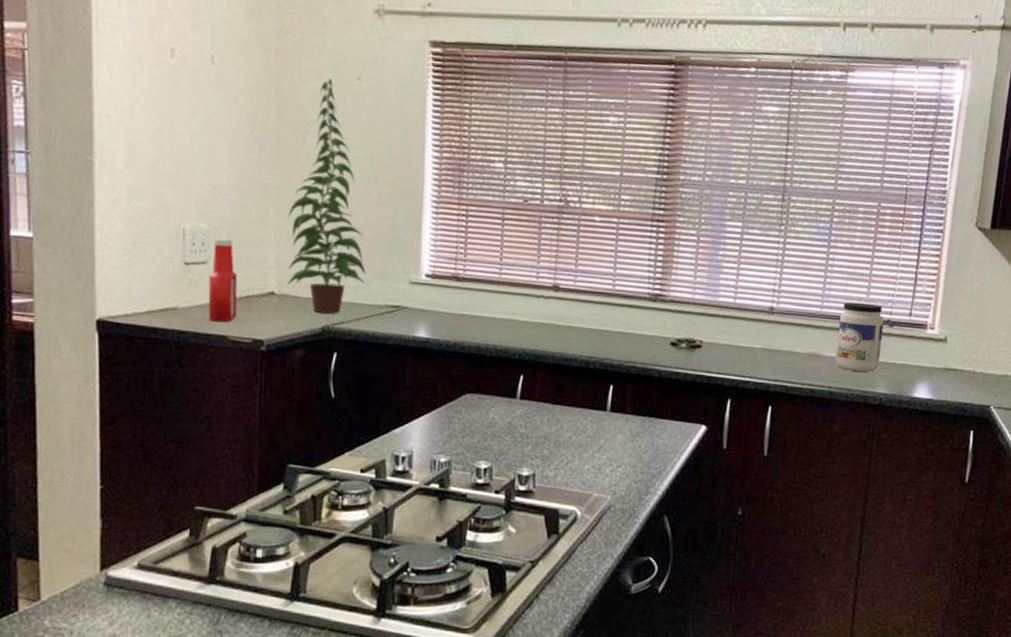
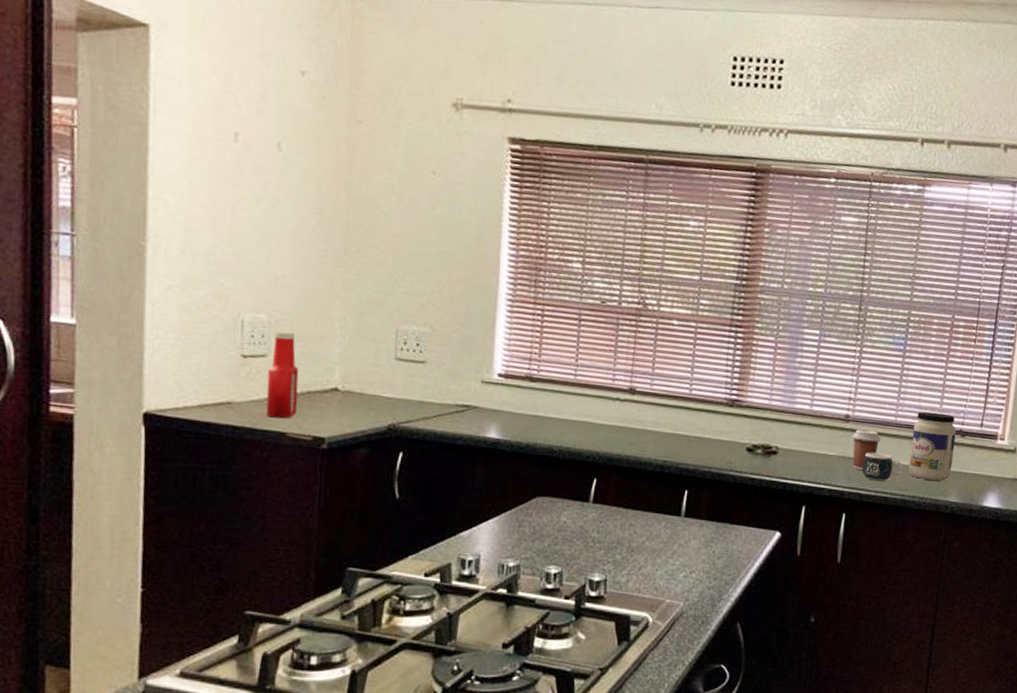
plant: present [288,78,366,314] -> none [352,171,436,412]
coffee cup: none [776,321,807,362] -> present [852,429,882,470]
mug: none [787,344,830,373] -> present [861,452,904,481]

